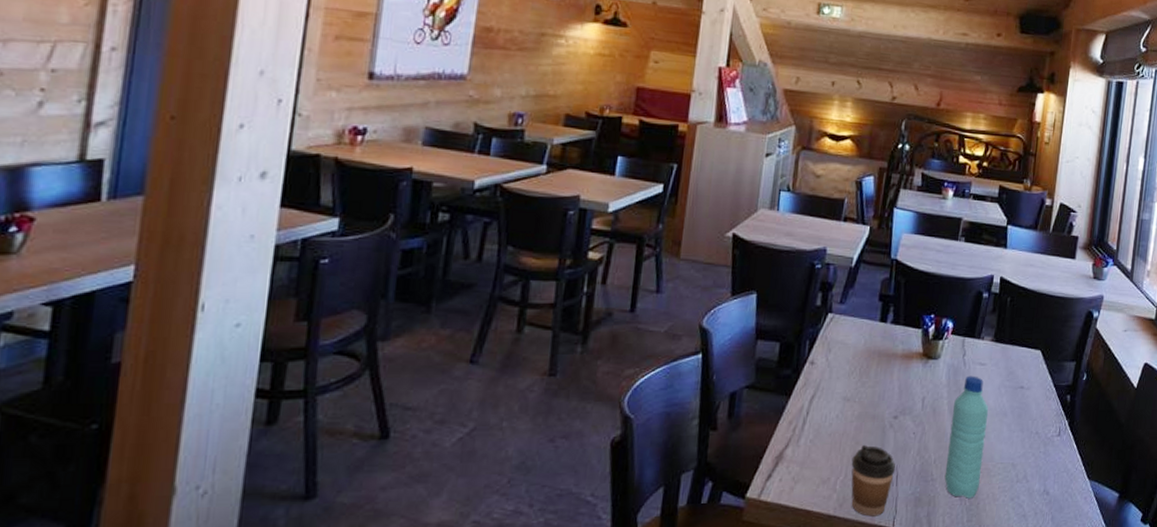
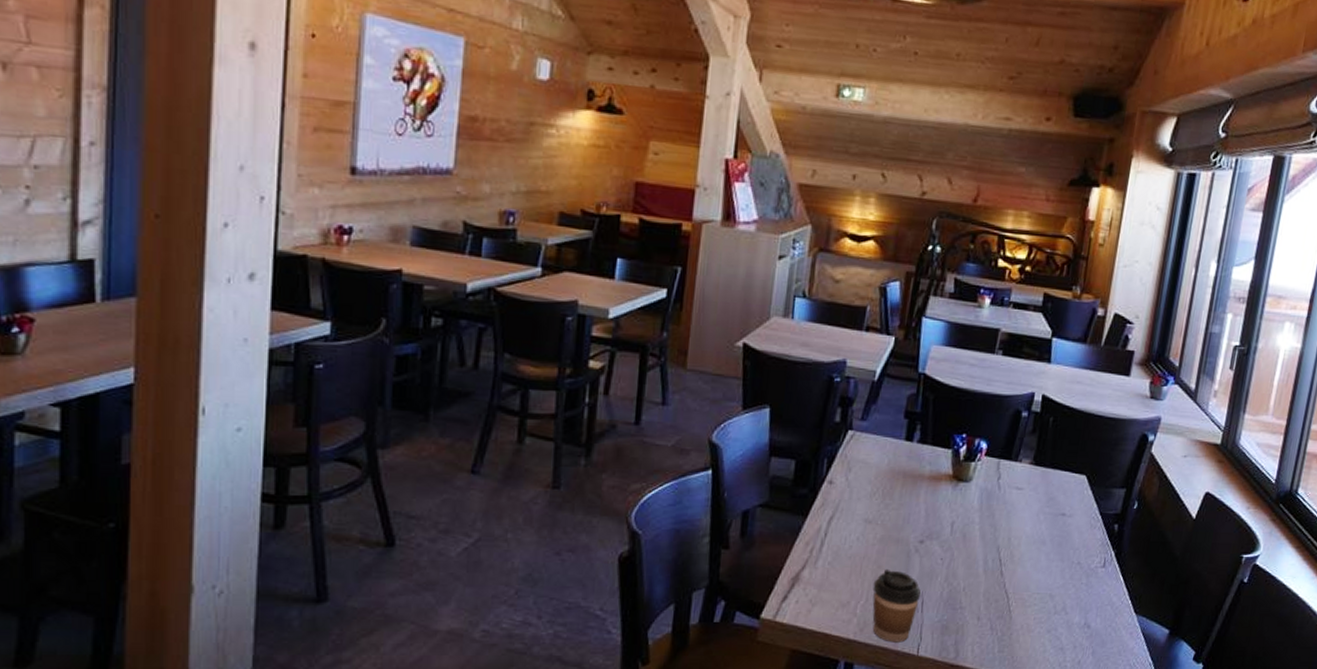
water bottle: present [944,376,989,498] -> none [974,500,1026,628]

